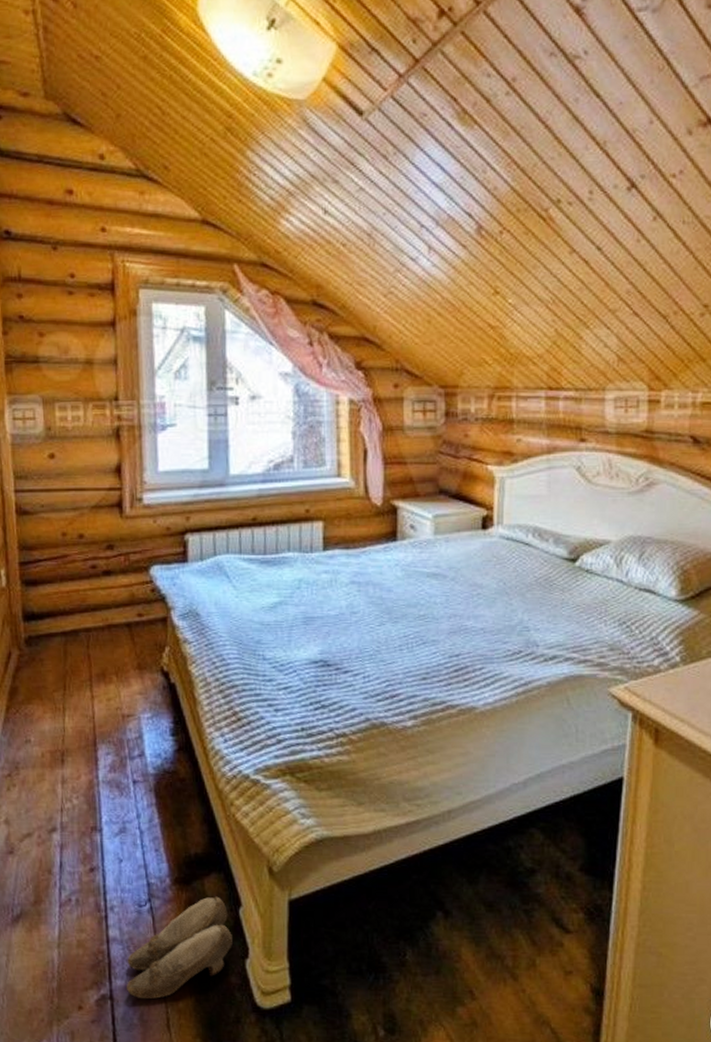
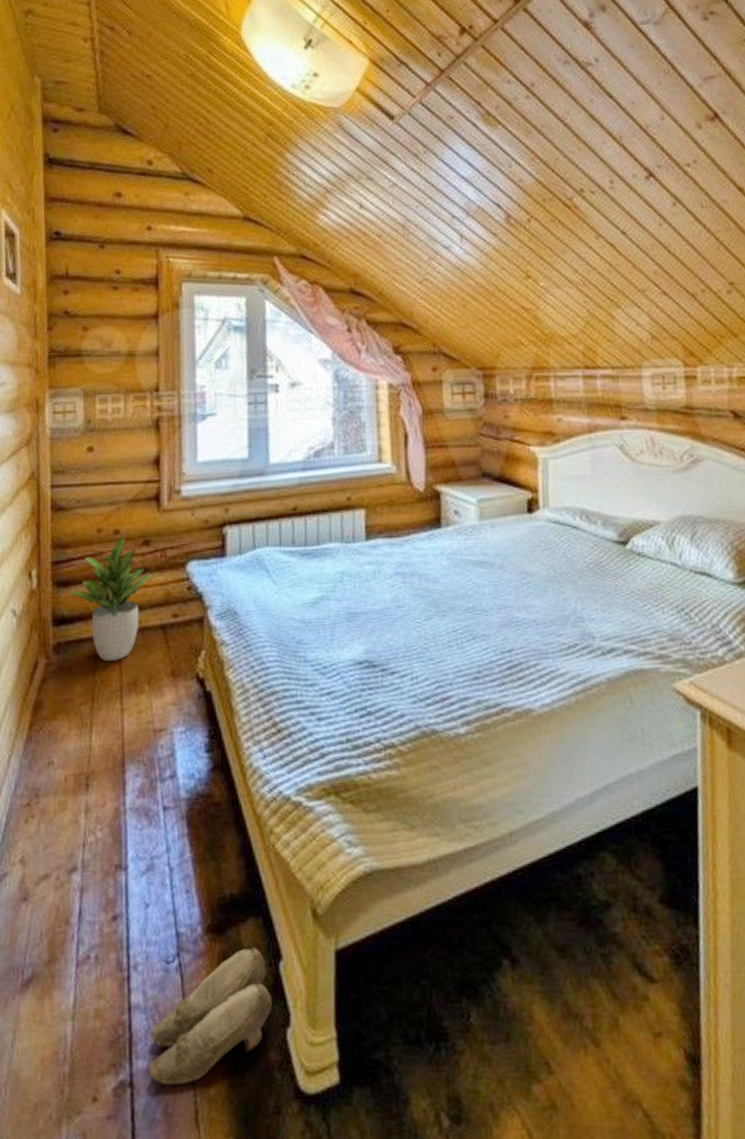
potted plant: none [39,538,119,654] -> present [70,533,154,661]

